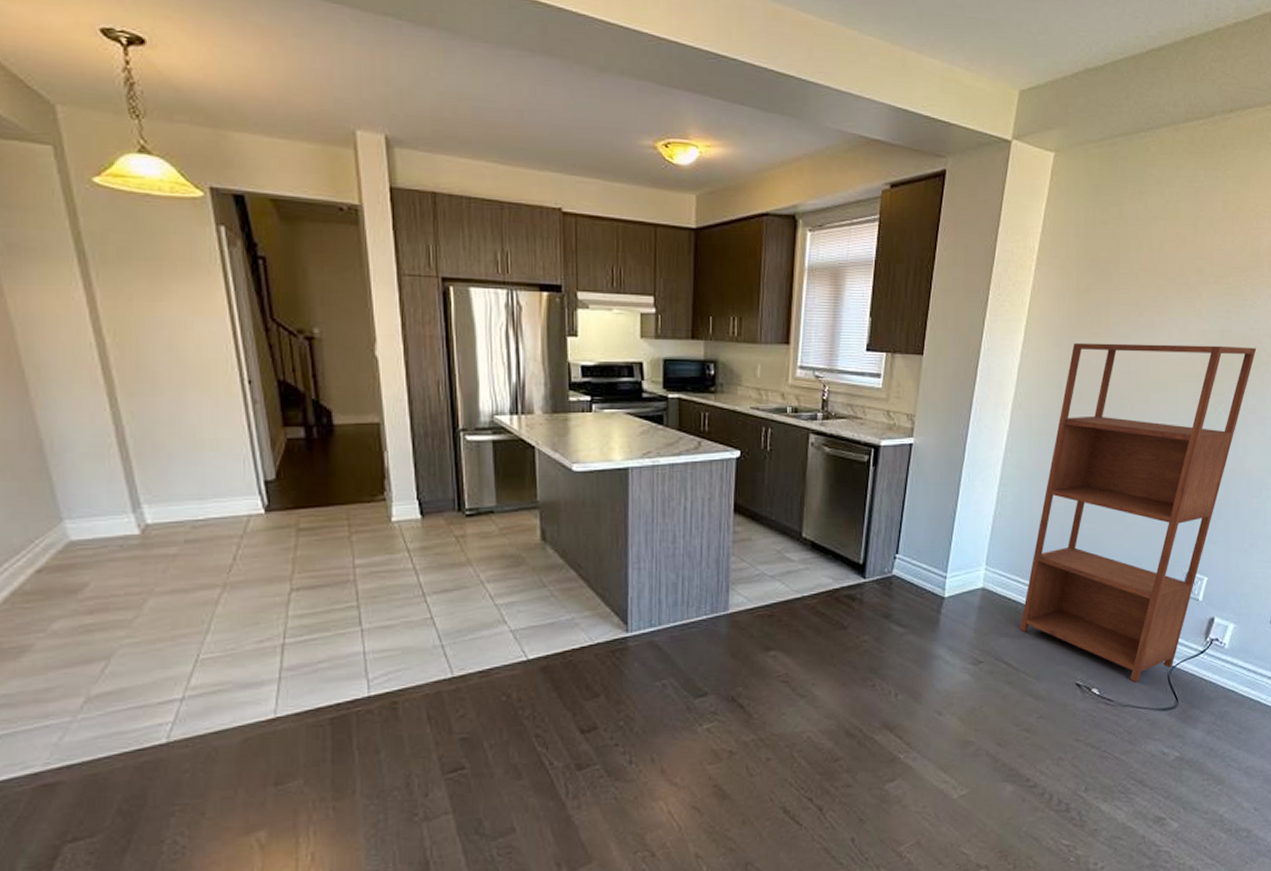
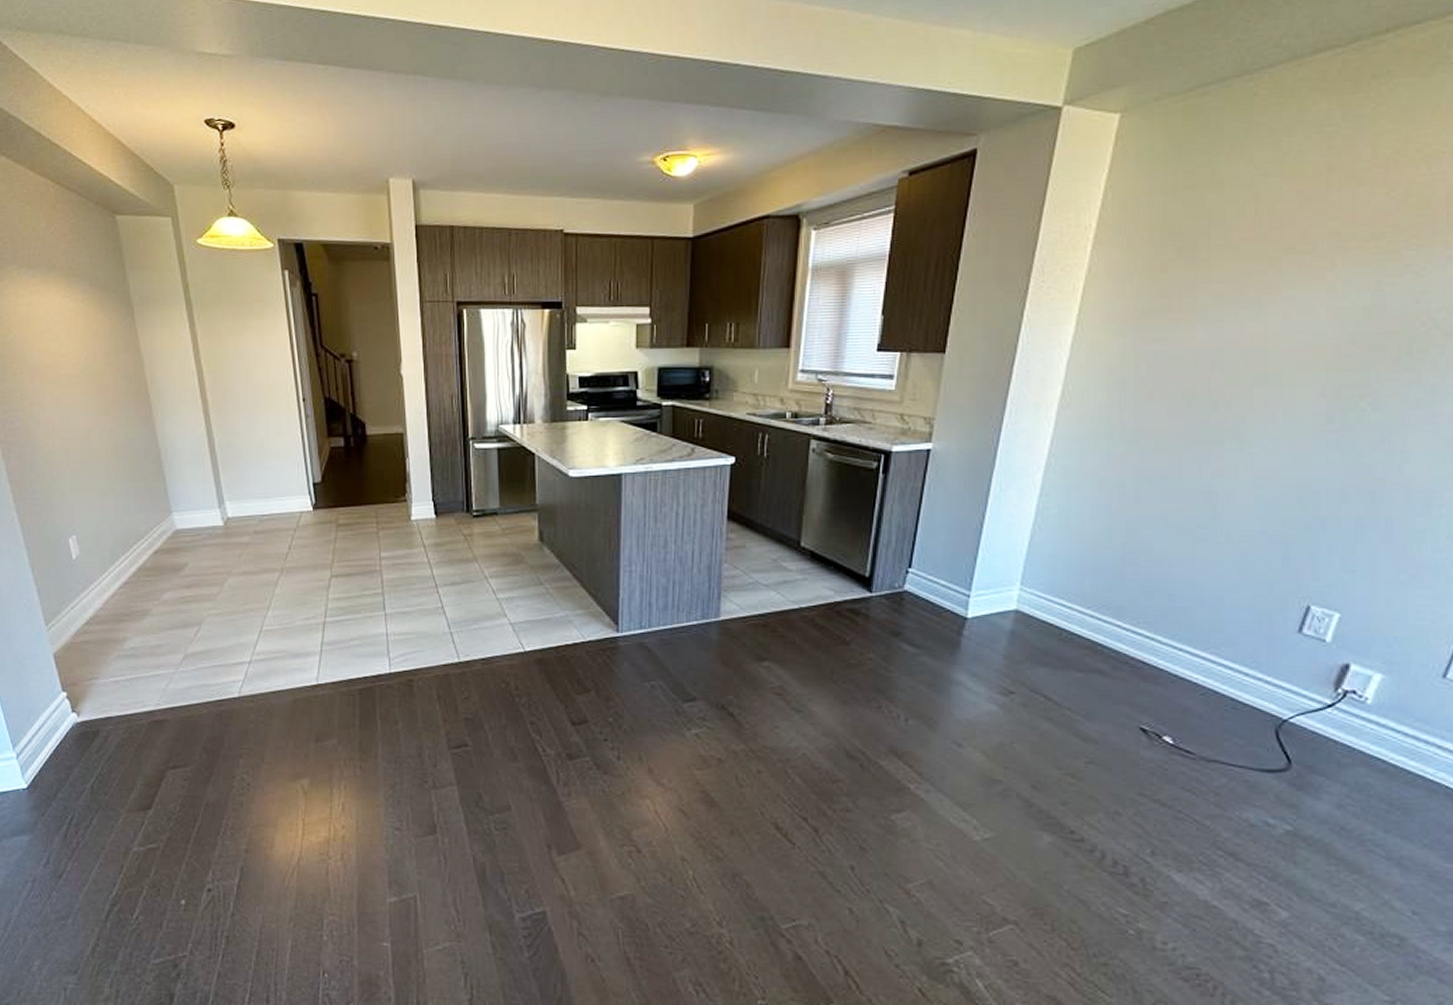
shelving unit: present [1020,342,1257,683] -> none [1064,325,1425,735]

